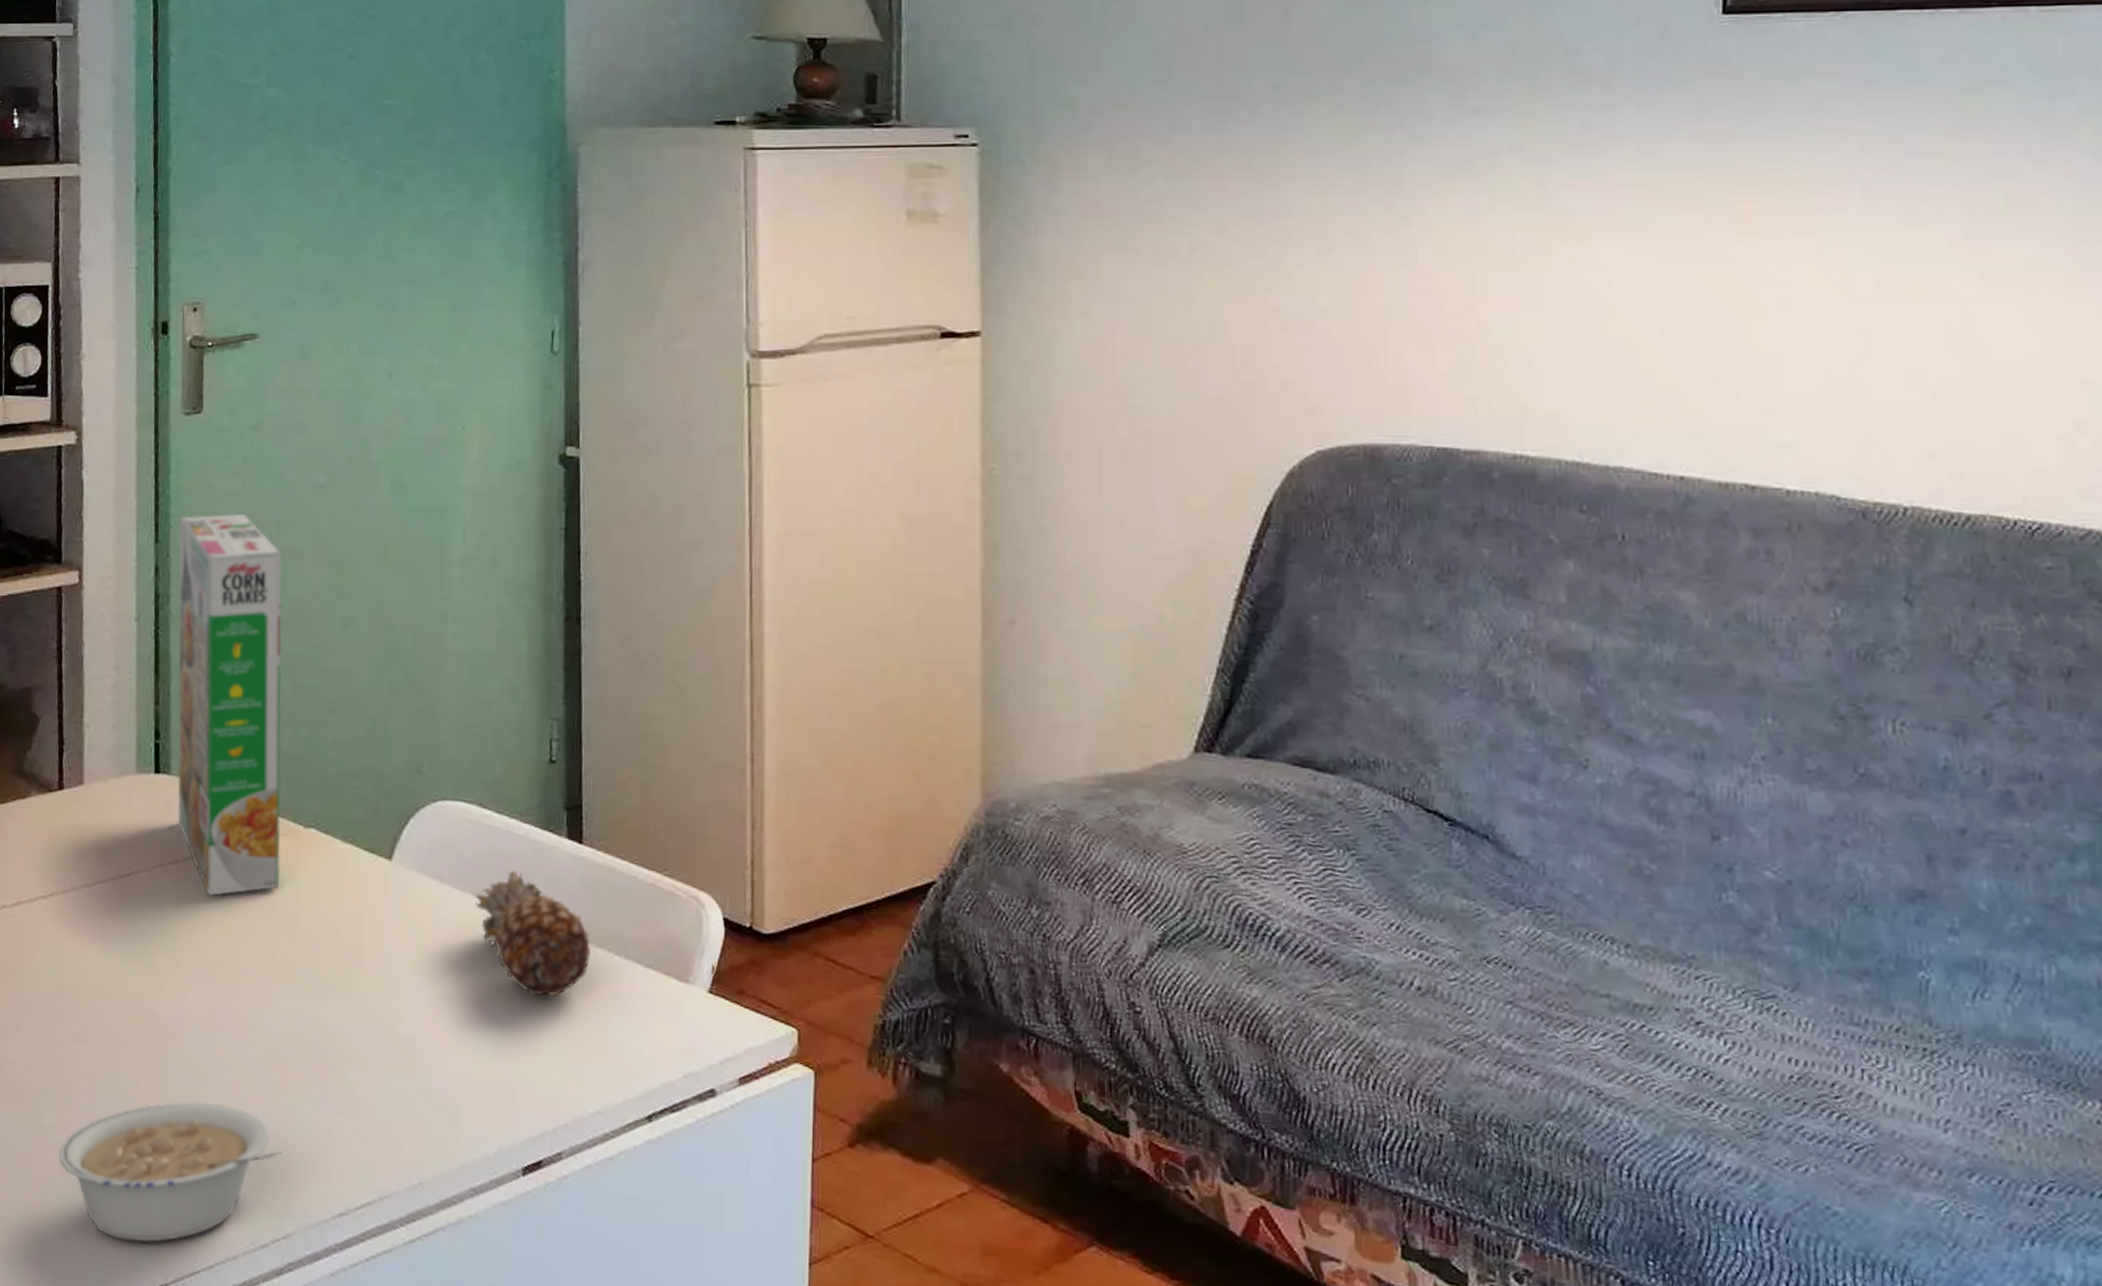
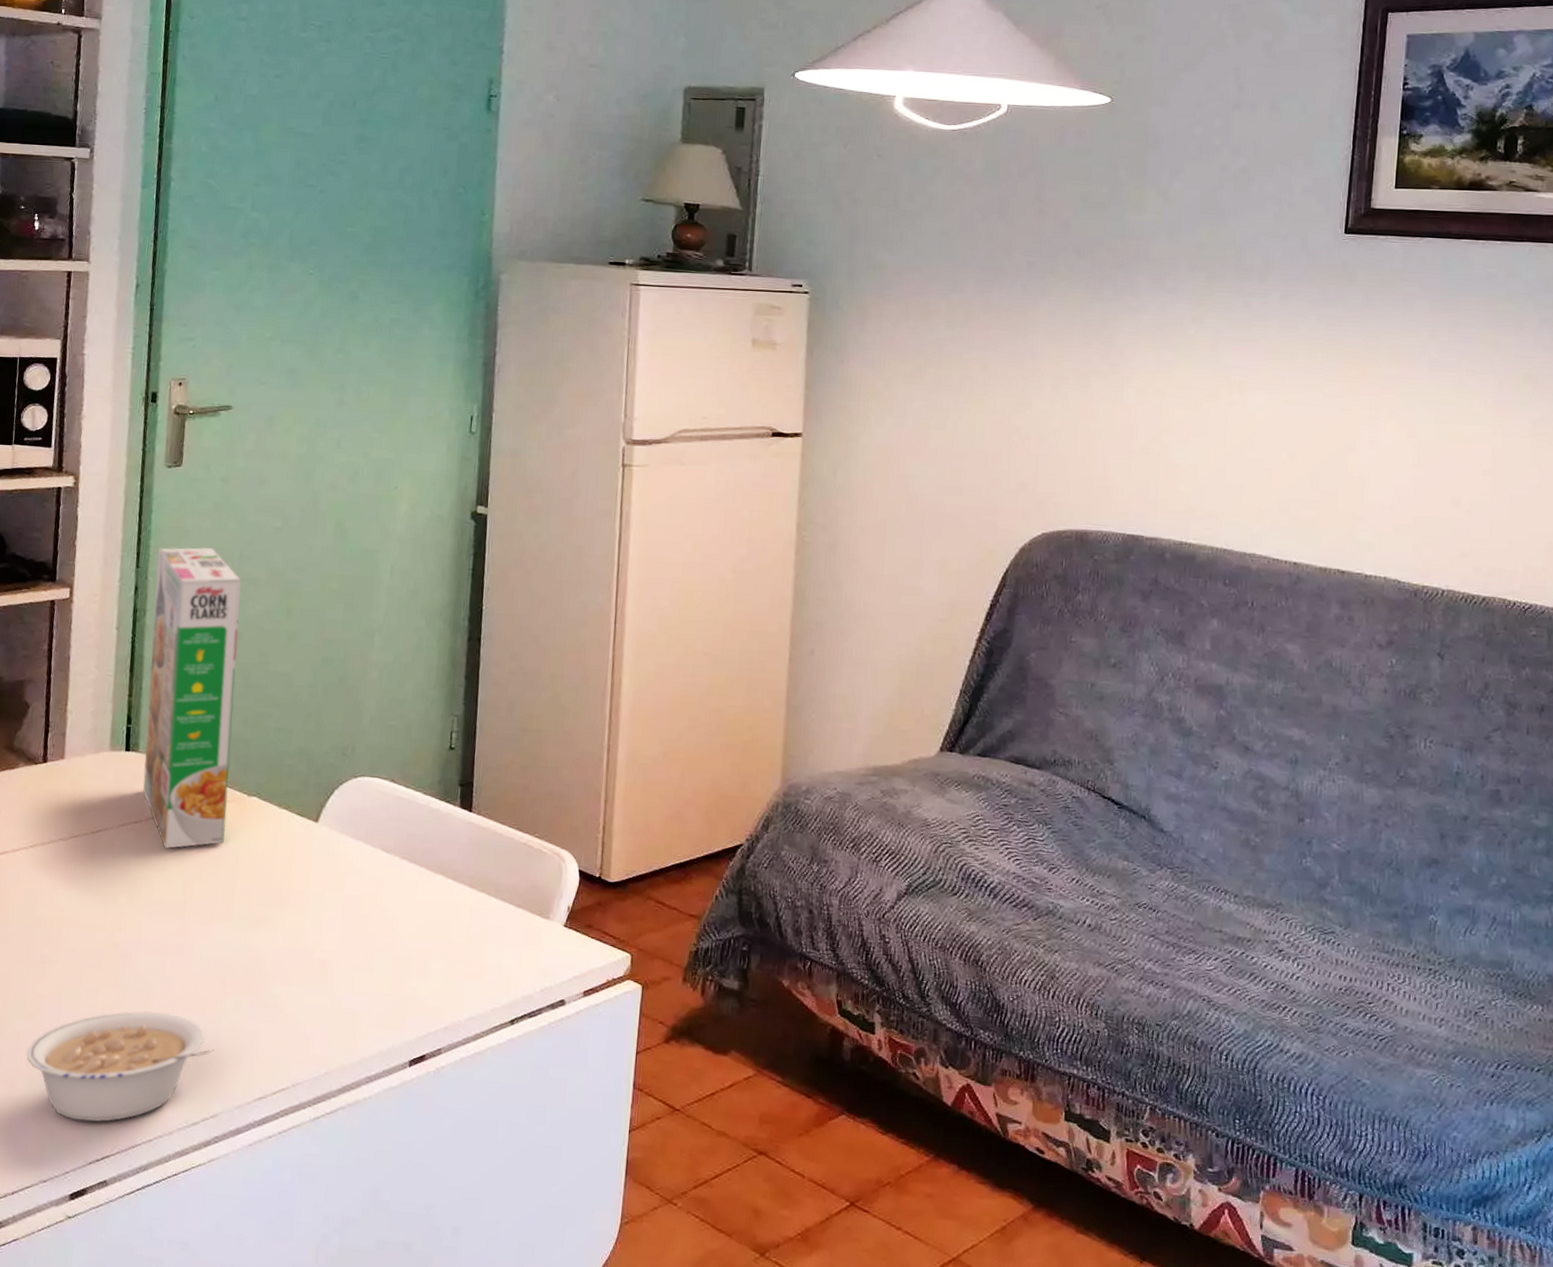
fruit: present [476,870,592,997] -> none [384,832,474,930]

